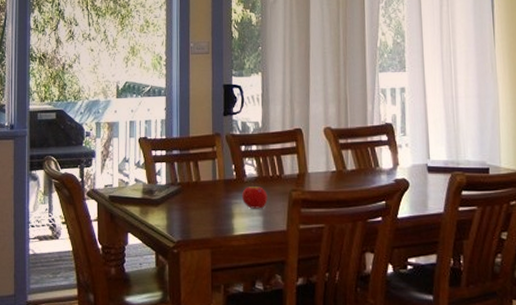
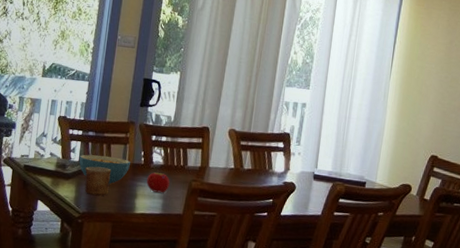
cereal bowl: none [166,174,222,206] -> present [78,154,130,185]
cup: none [174,188,203,221] -> present [84,166,112,197]

